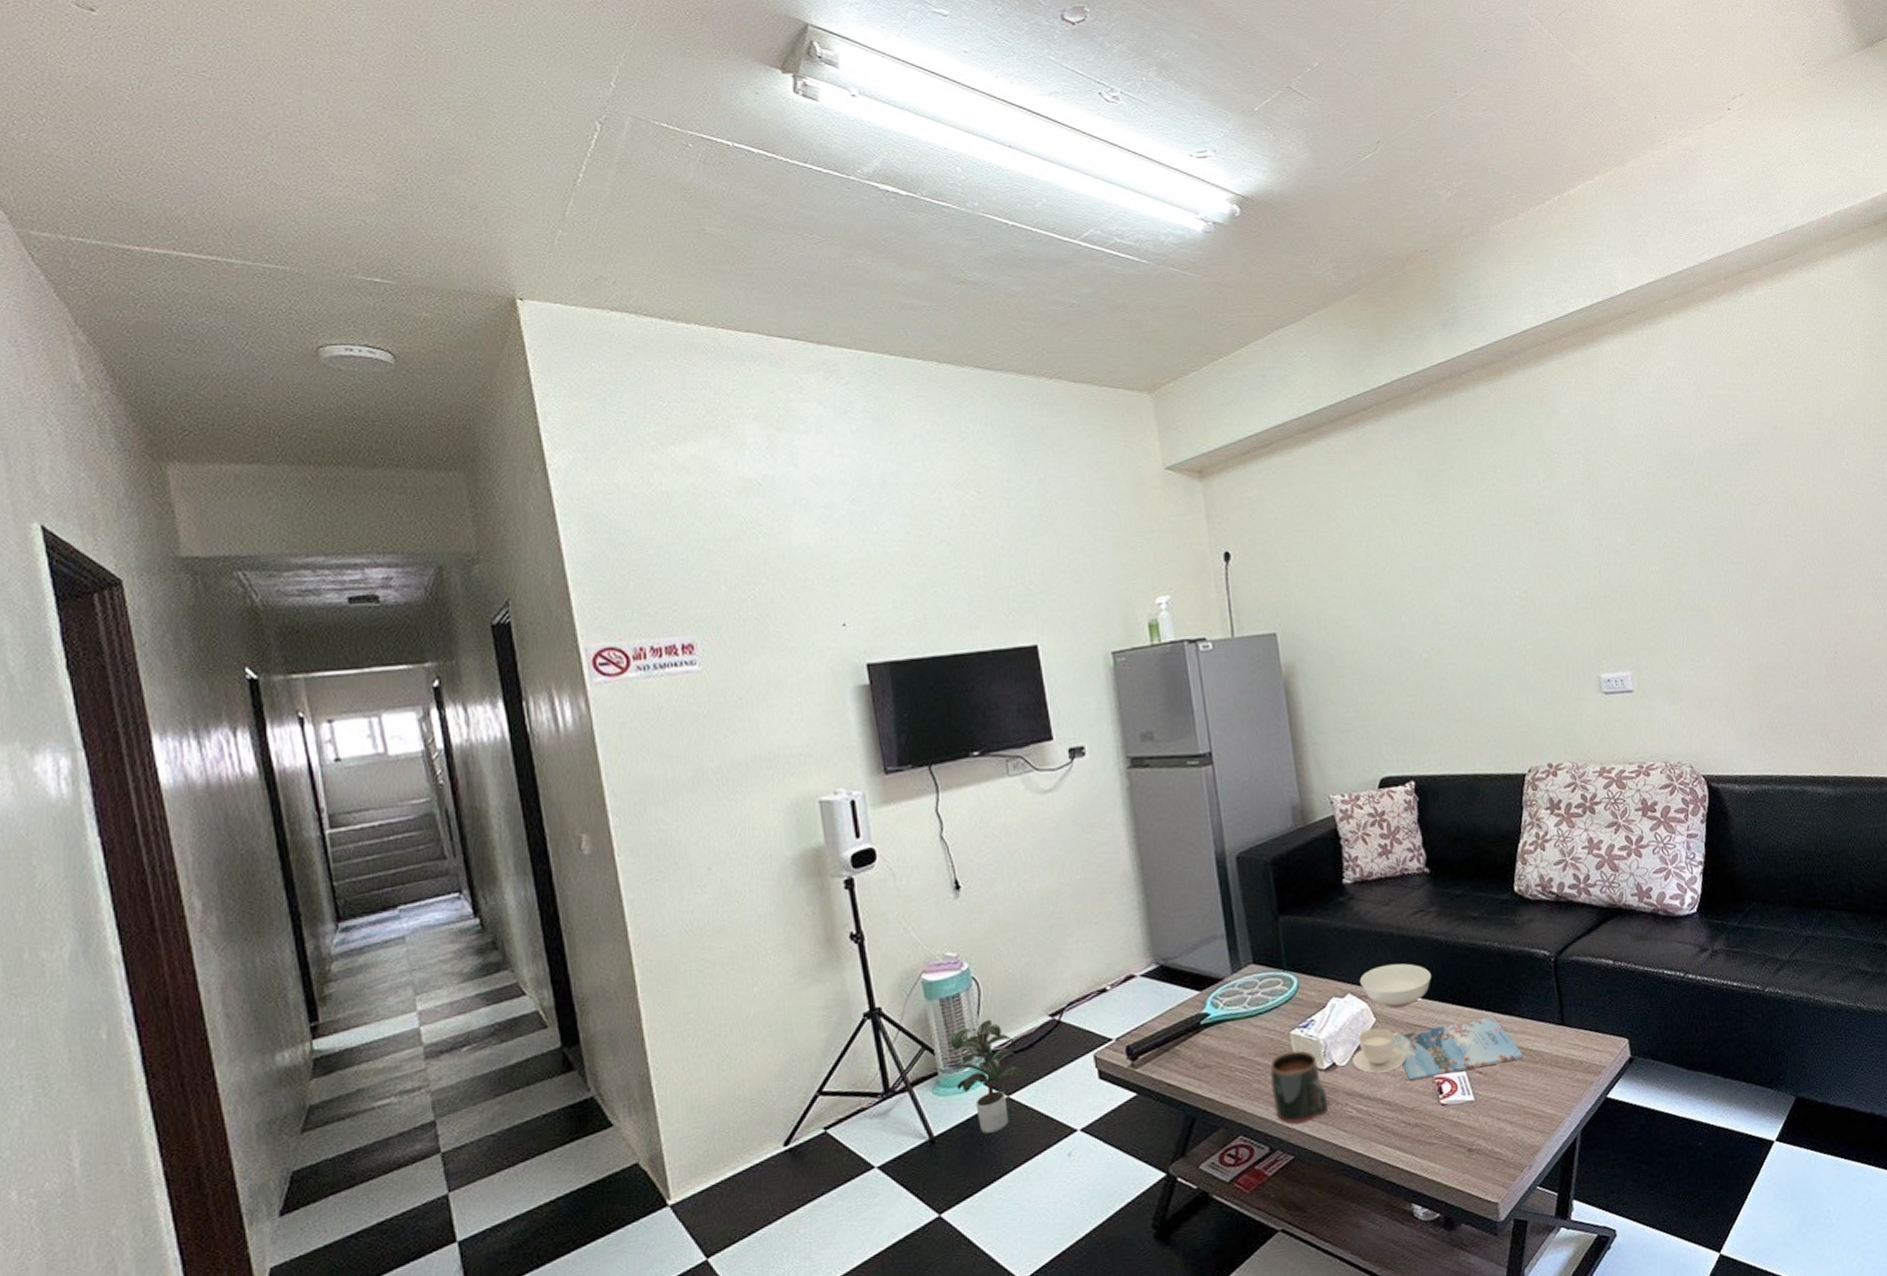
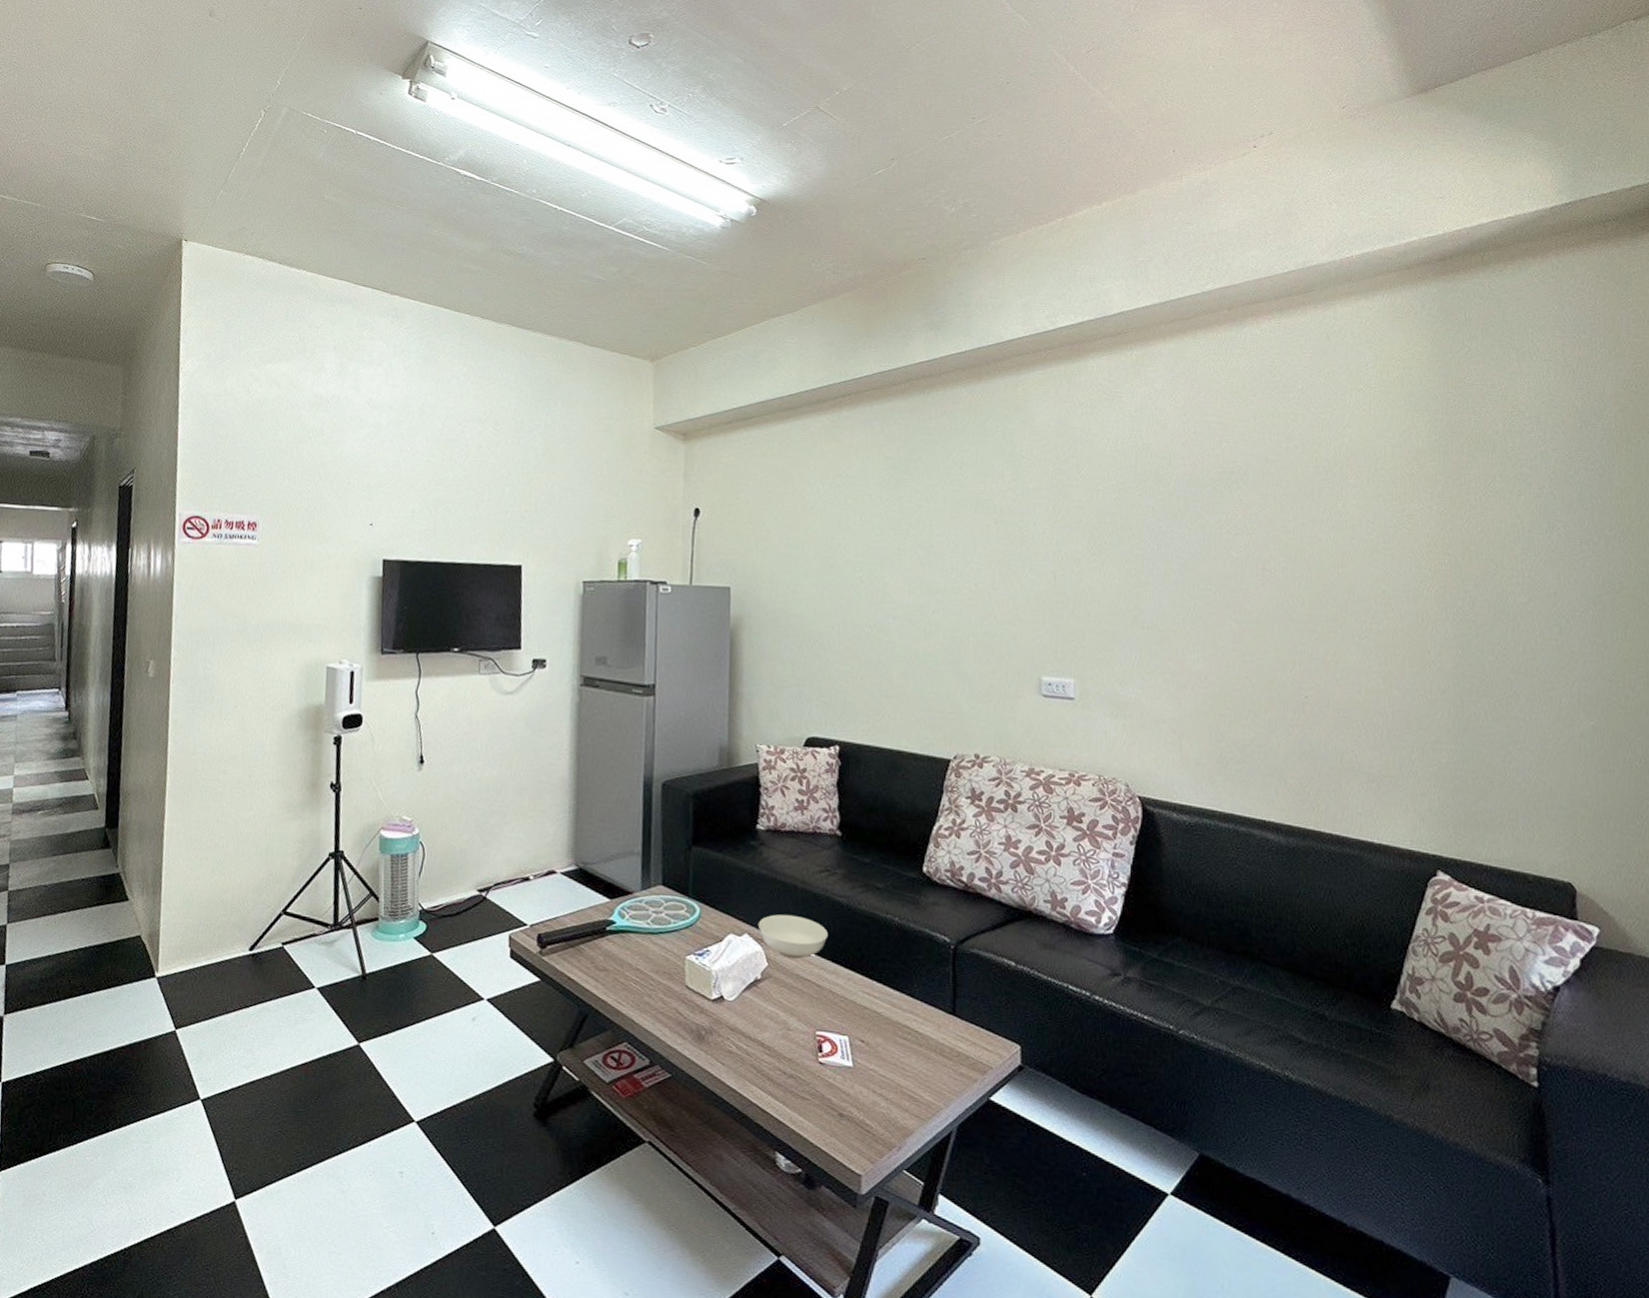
potted plant: present [950,1019,1025,1134] -> none [391,882,449,983]
mug: present [1269,1050,1329,1124] -> none [659,974,711,1045]
teacup: present [1352,1027,1406,1073] -> none [740,972,792,1017]
magazine: present [1393,1016,1524,1082] -> none [781,984,909,1038]

